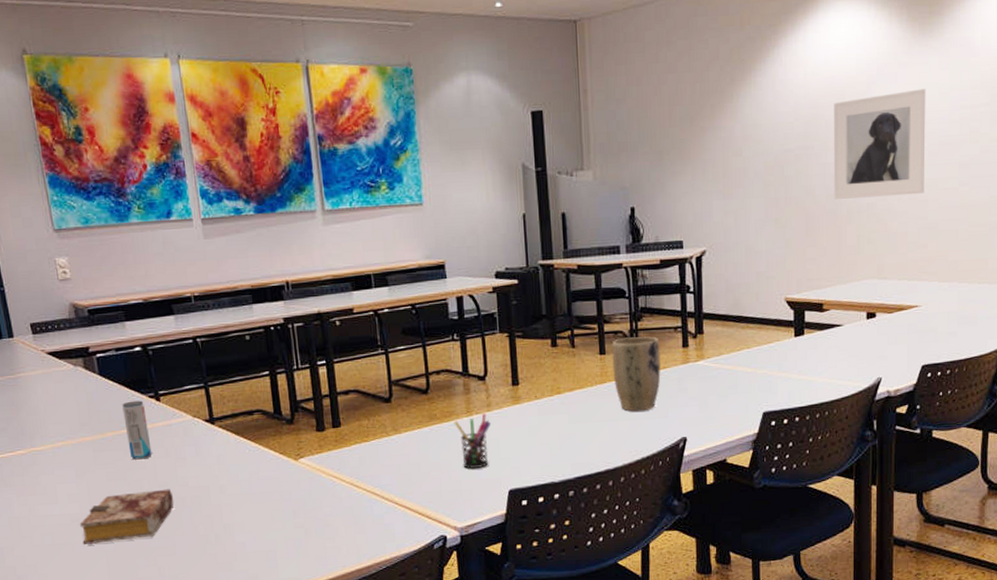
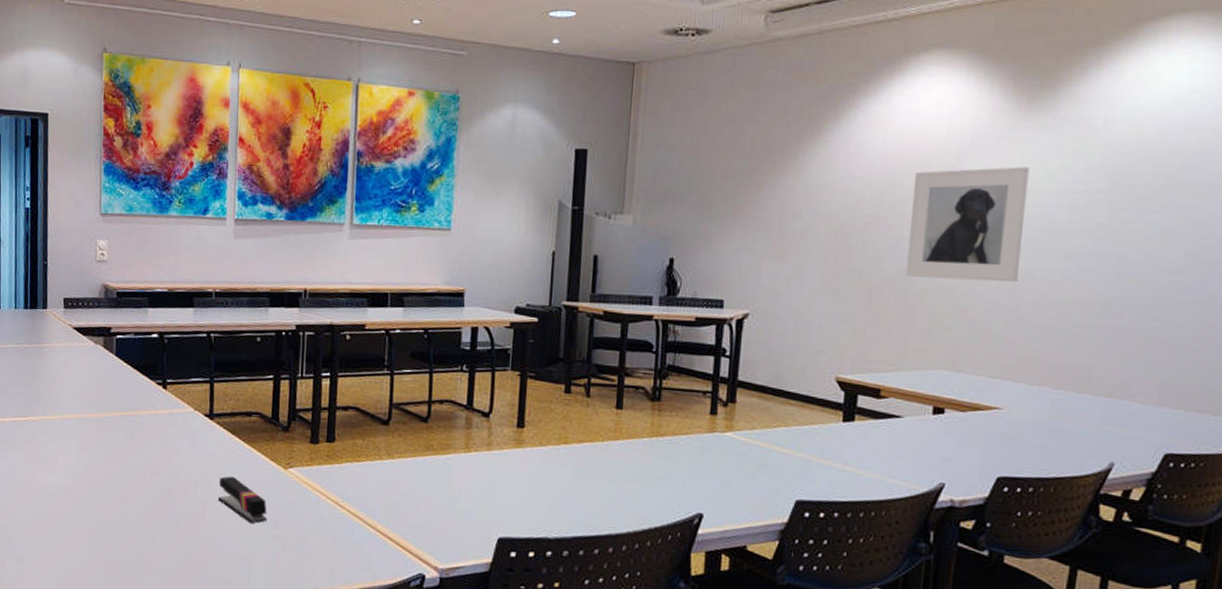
book: present [79,489,174,544] -> none [71,474,163,522]
beverage can: present [122,400,152,460] -> none [129,385,152,444]
stapler: none [231,476,287,517] -> present [218,476,268,523]
pen holder: present [454,413,491,470] -> none [450,451,489,509]
plant pot: present [612,336,661,412] -> none [628,394,685,477]

